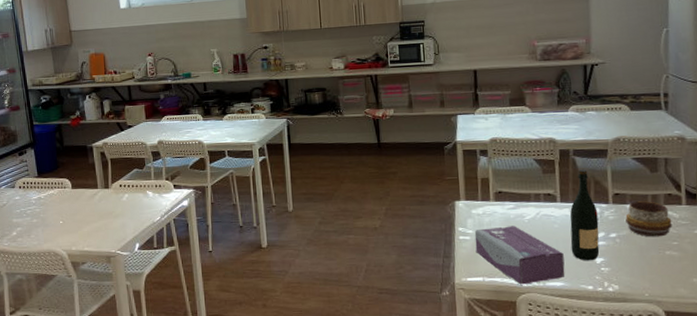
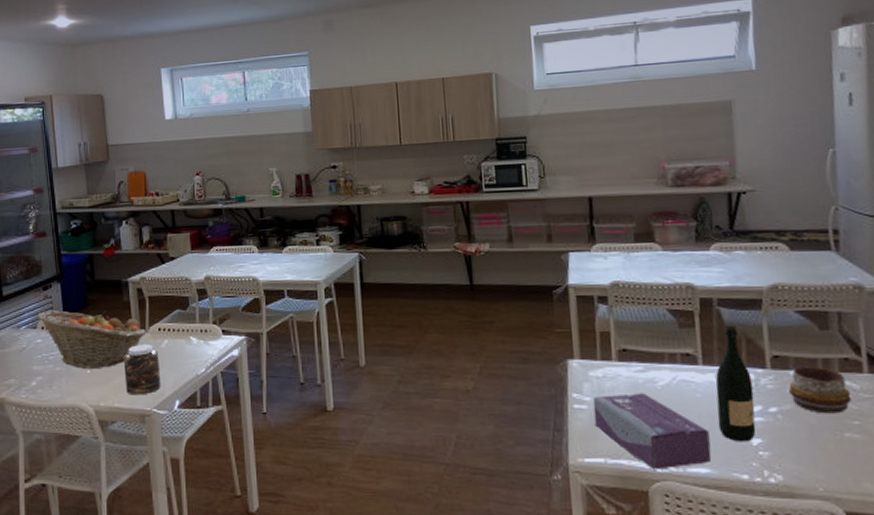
fruit basket: none [15,171,110,221] -> present [37,310,147,370]
jar: none [91,197,124,241] -> present [124,343,161,396]

